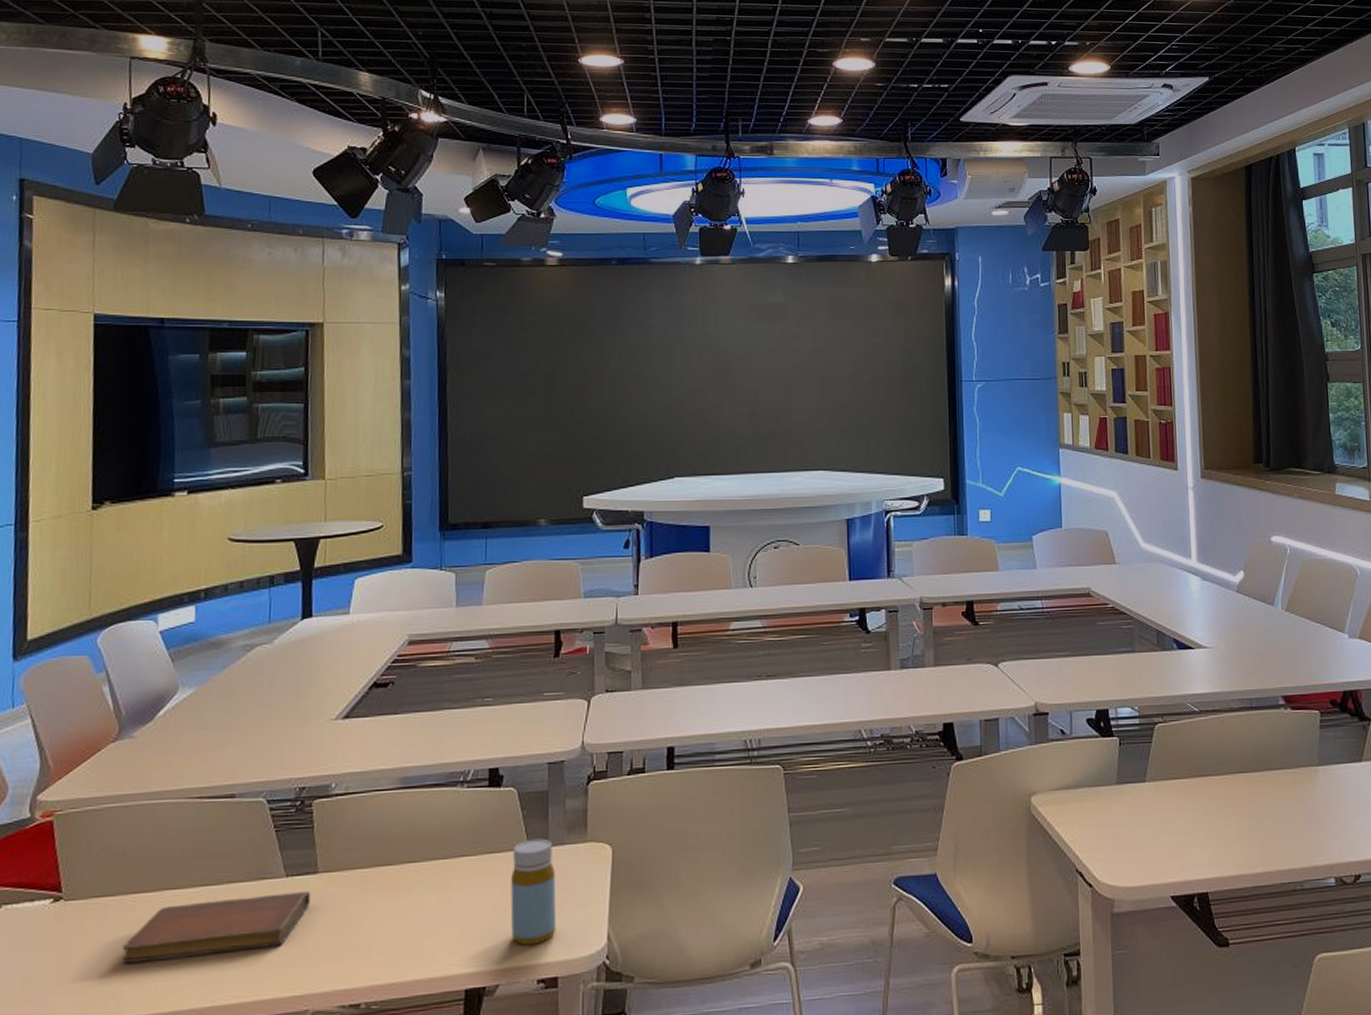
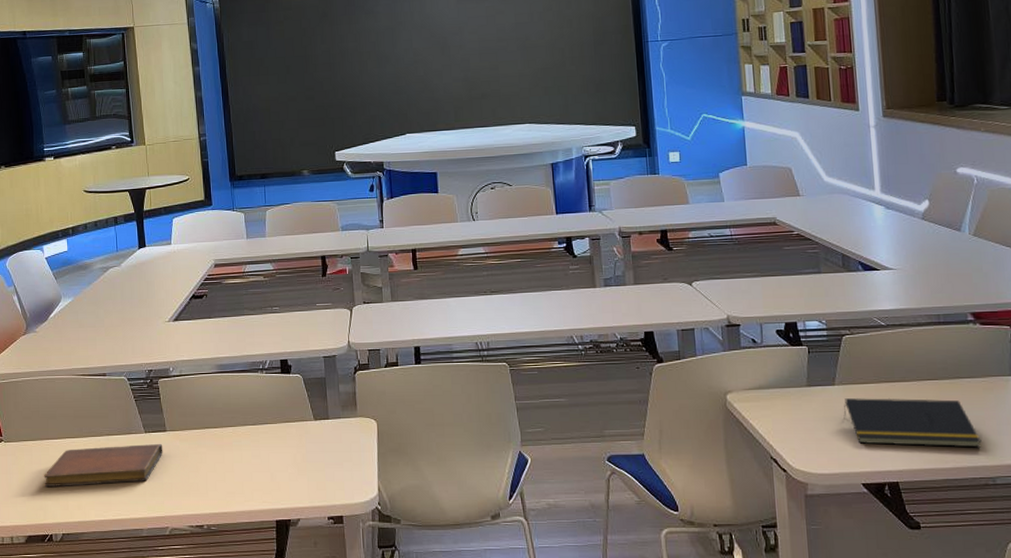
bottle: present [510,838,556,945] -> none [303,413,338,491]
notepad: none [1154,794,1291,850] -> present [843,398,982,448]

